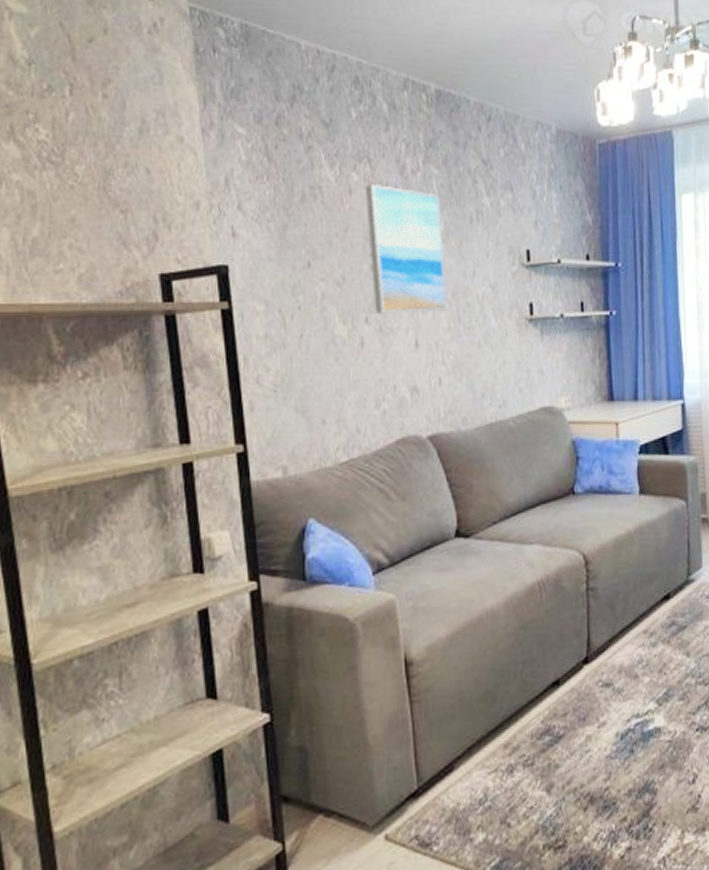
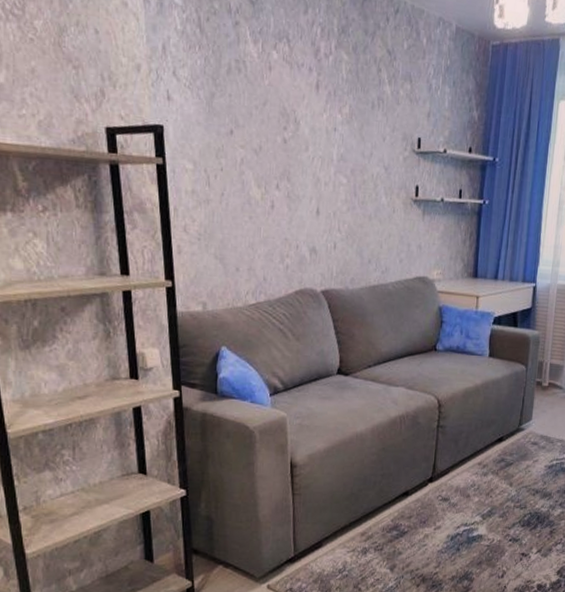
wall art: present [364,184,447,314] -> none [283,63,347,185]

